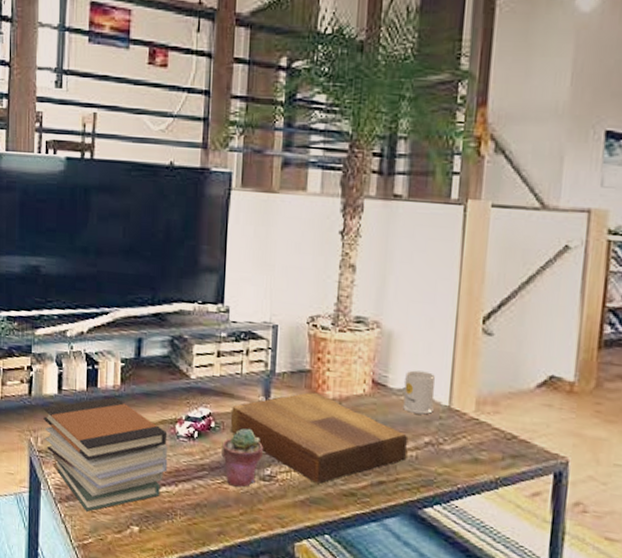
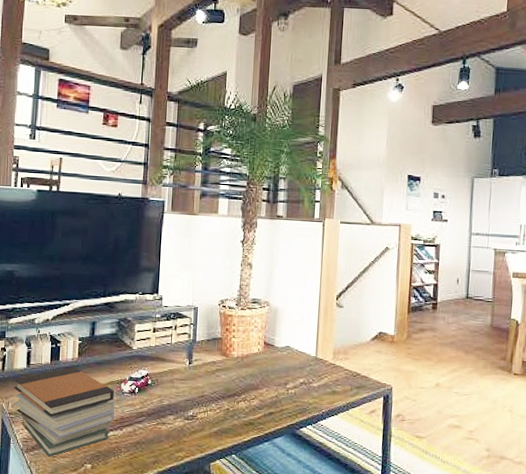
potted succulent: present [221,428,263,488] -> none [156,383,187,427]
cutting board: present [230,392,407,484] -> none [162,353,288,418]
mug: present [403,370,436,415] -> none [285,333,307,364]

